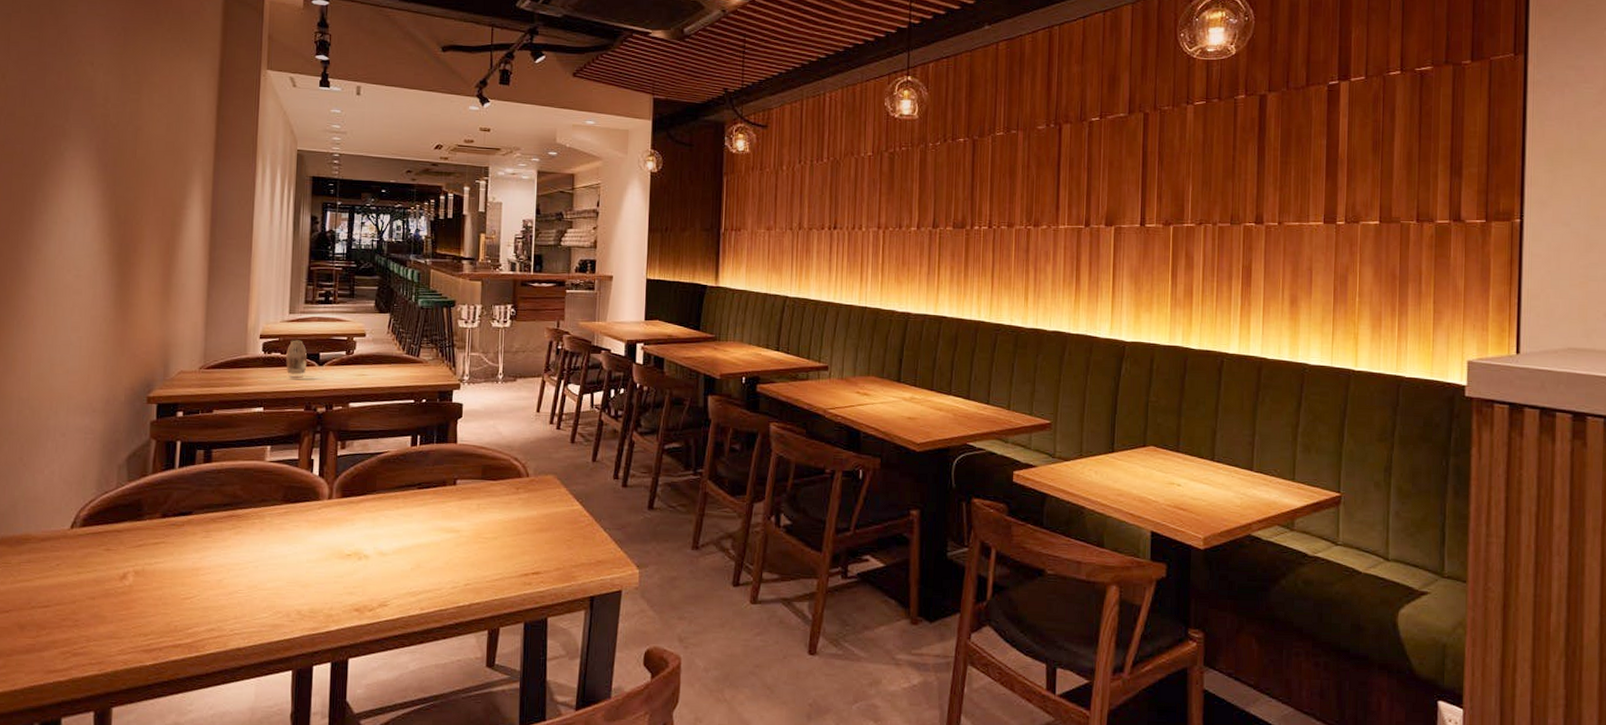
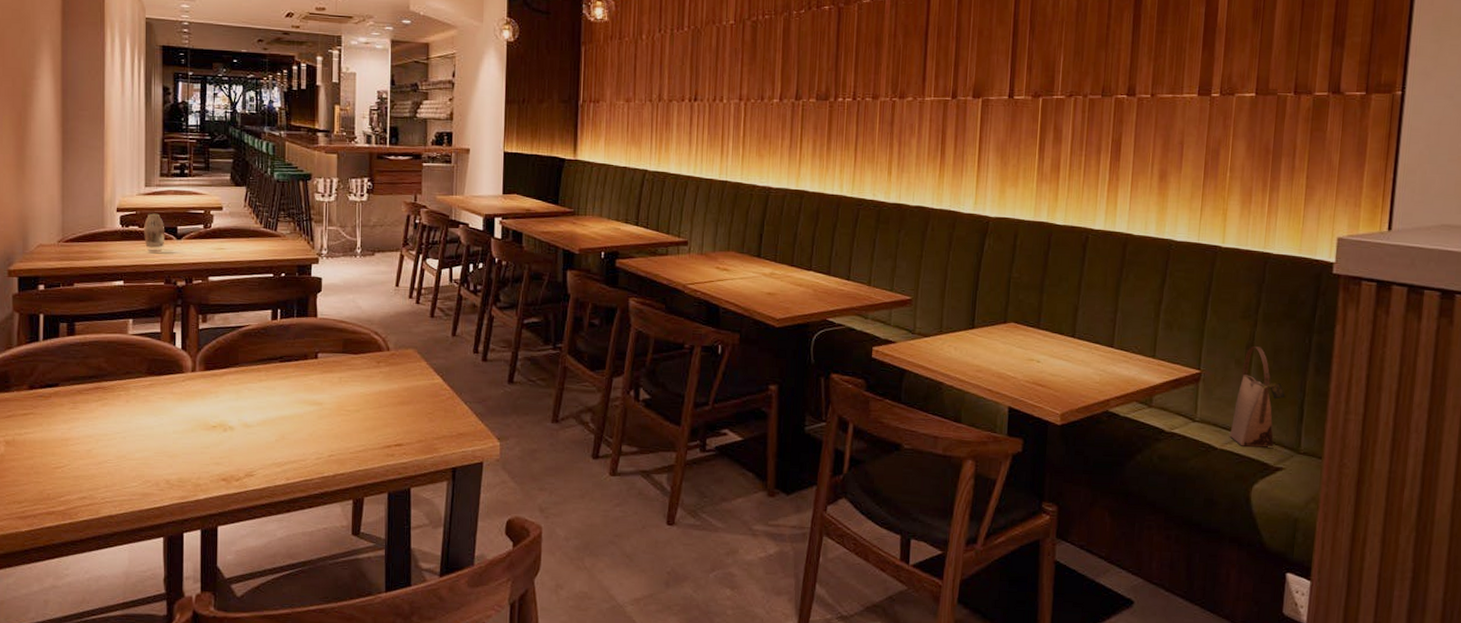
handbag: none [1373,469,1426,571] -> present [1229,346,1286,448]

